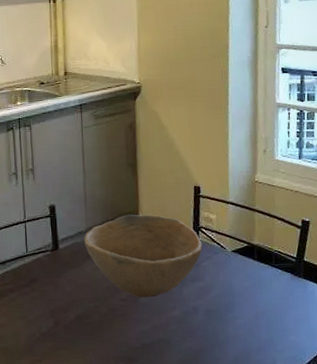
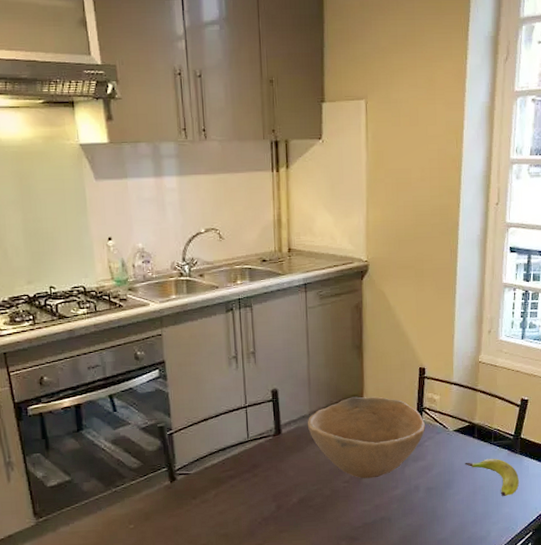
banana: none [245,281,305,322] -> present [465,458,519,496]

